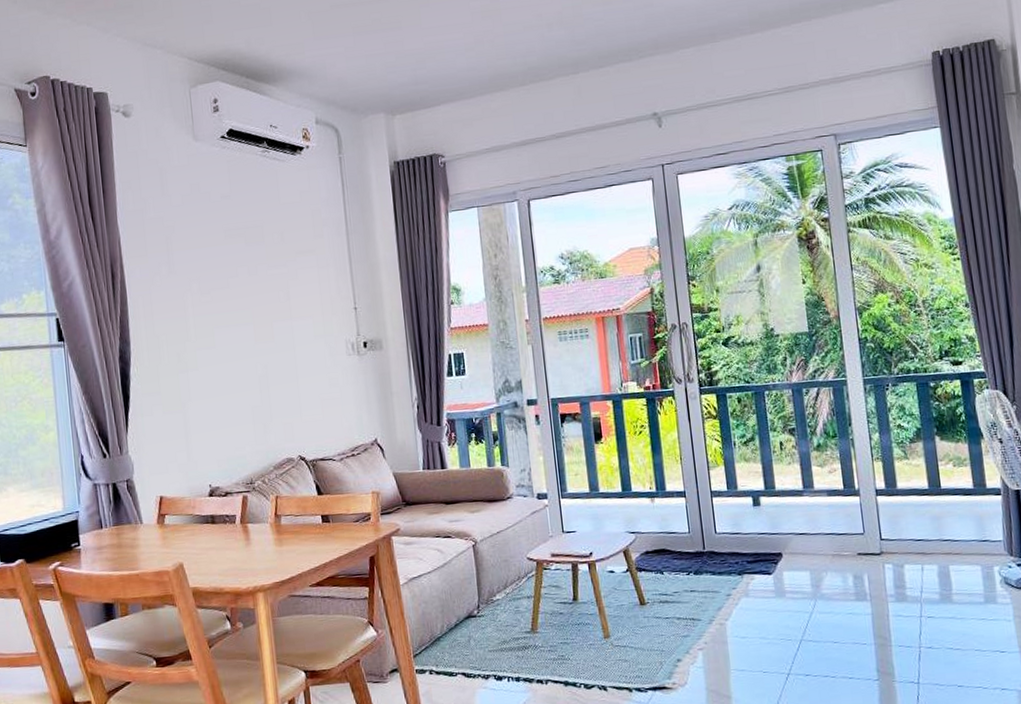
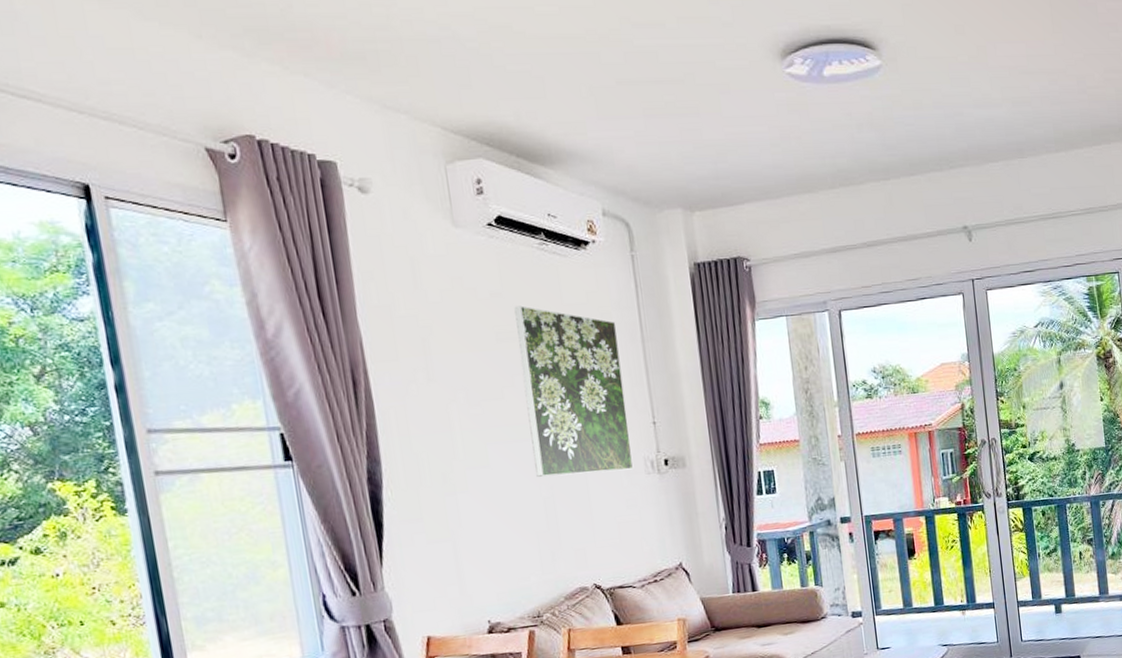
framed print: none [240,206,337,357] -> present [514,305,634,477]

